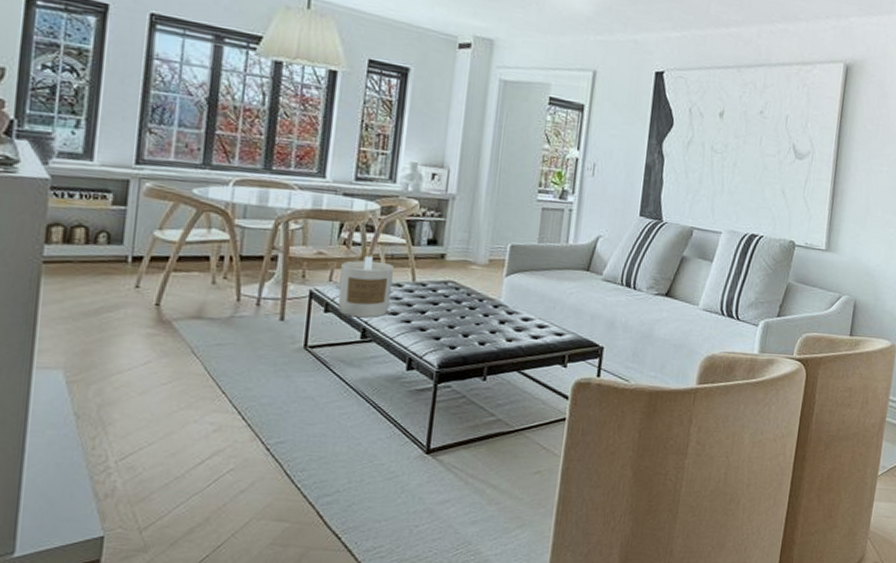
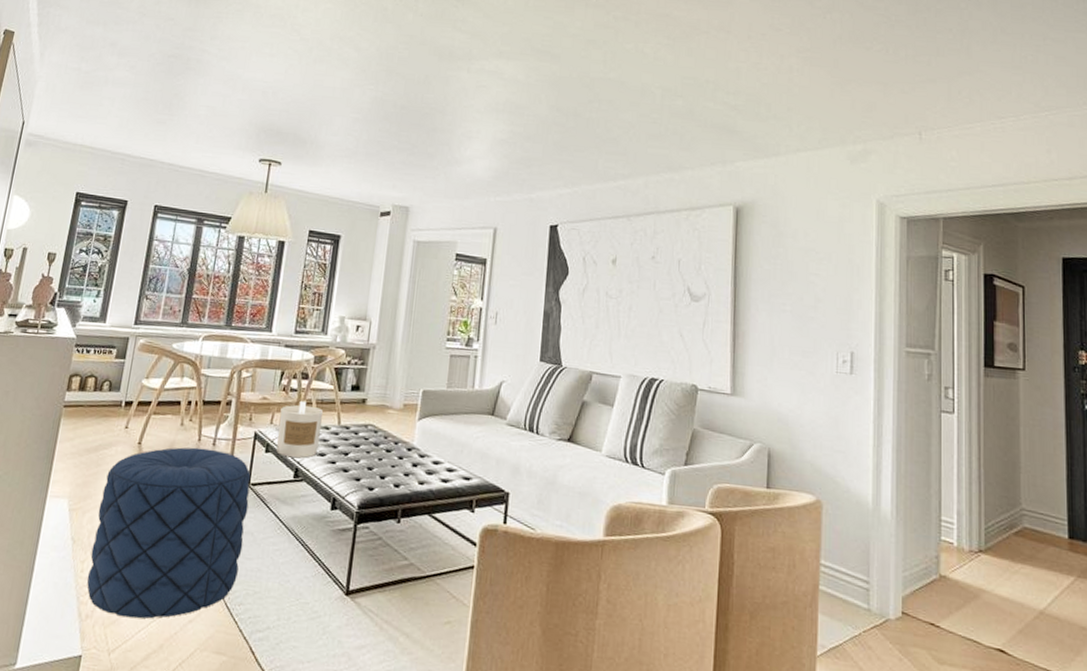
pouf: none [101,308,308,494] -> present [86,447,251,619]

